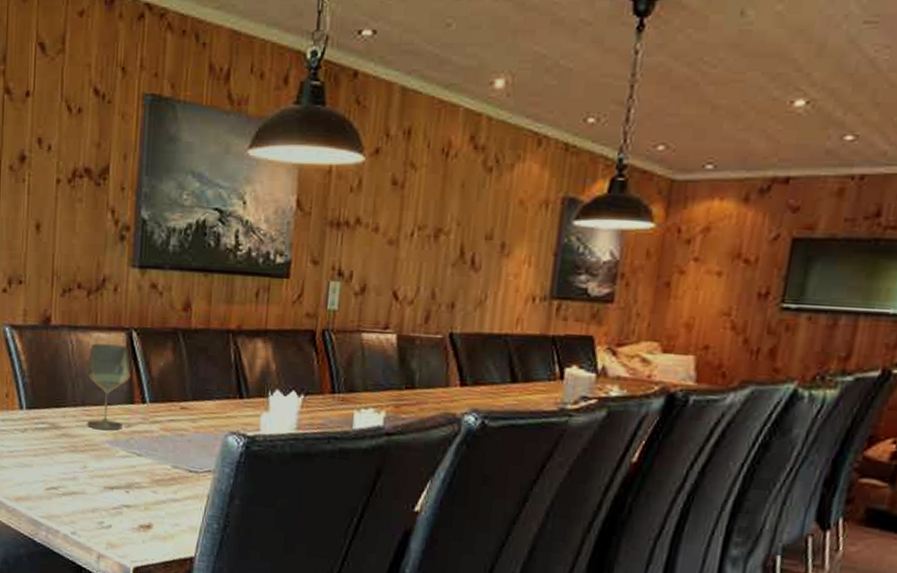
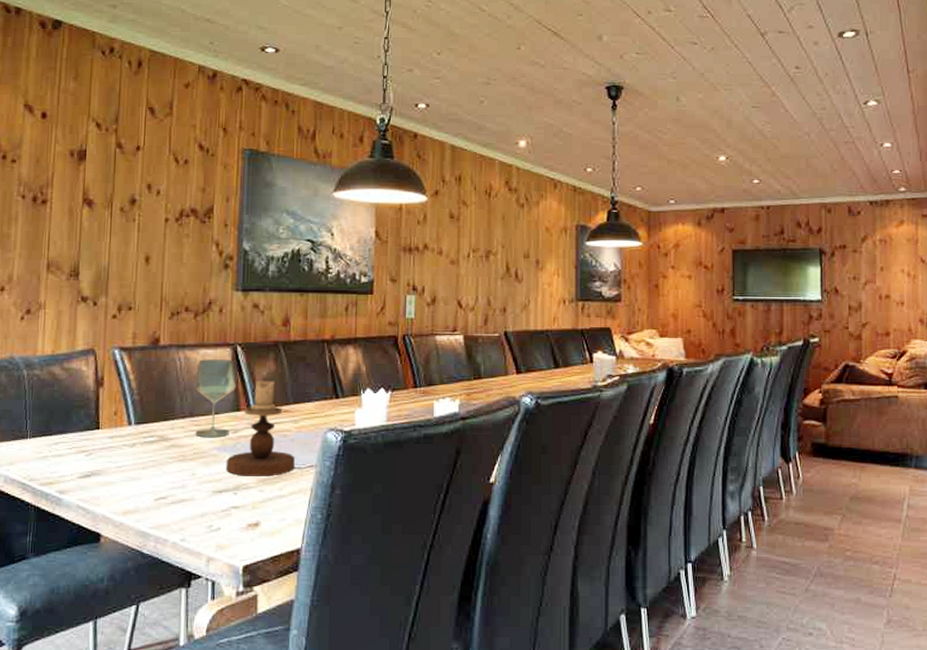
candlestick: none [118,372,191,477] -> present [225,381,295,476]

